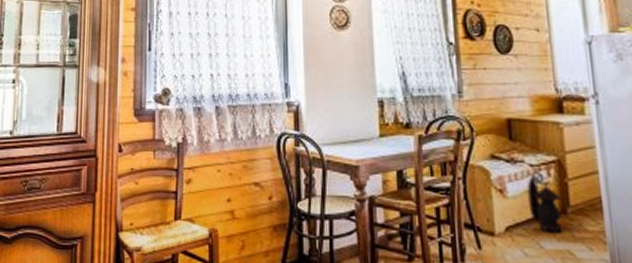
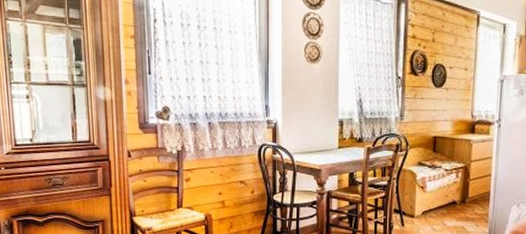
lantern: present [527,172,563,235] -> none [440,174,463,216]

